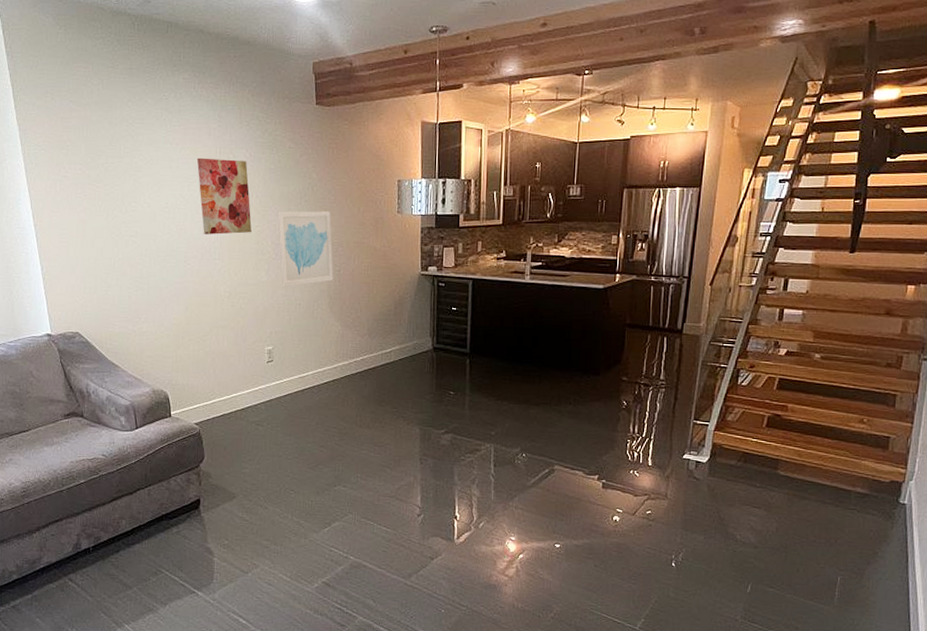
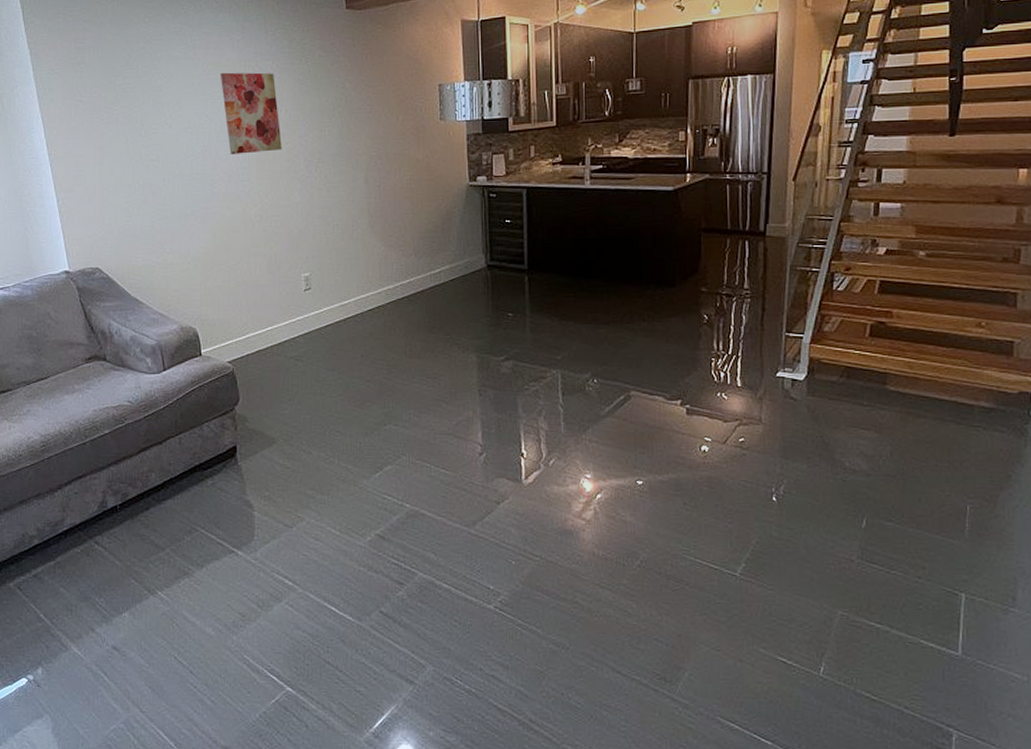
wall art: present [277,211,334,287] -> none [310,122,374,207]

